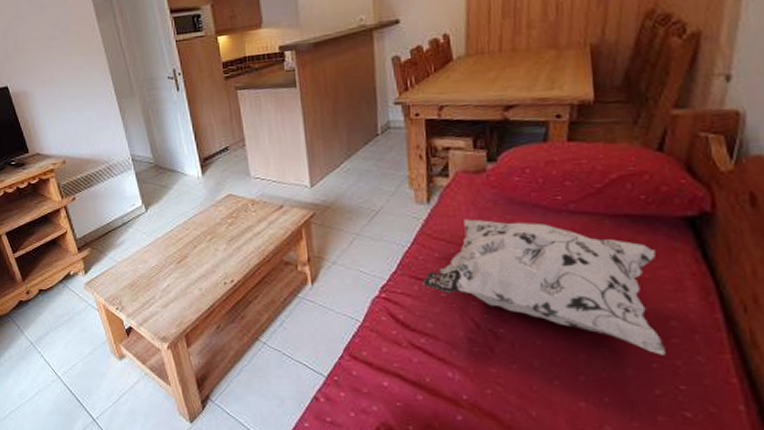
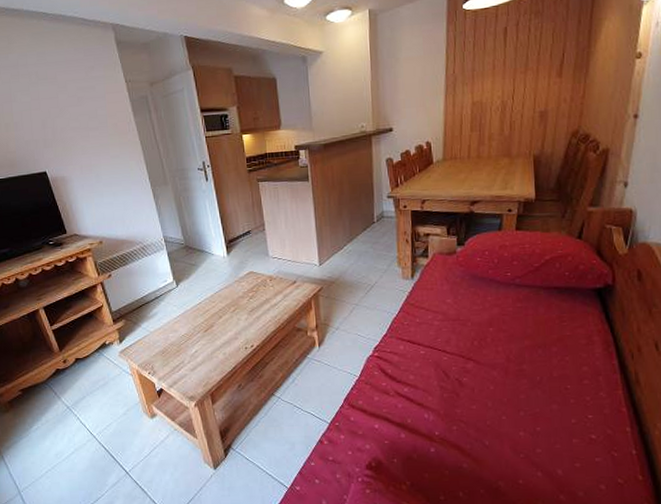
decorative pillow: present [423,219,666,355] -> none [407,291,580,393]

